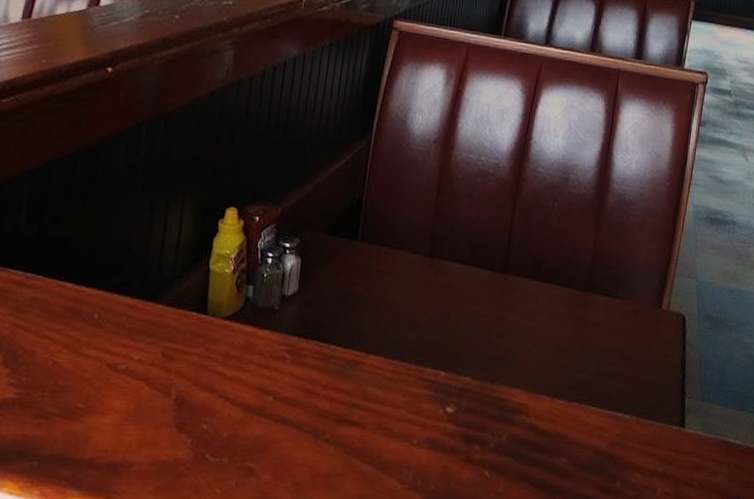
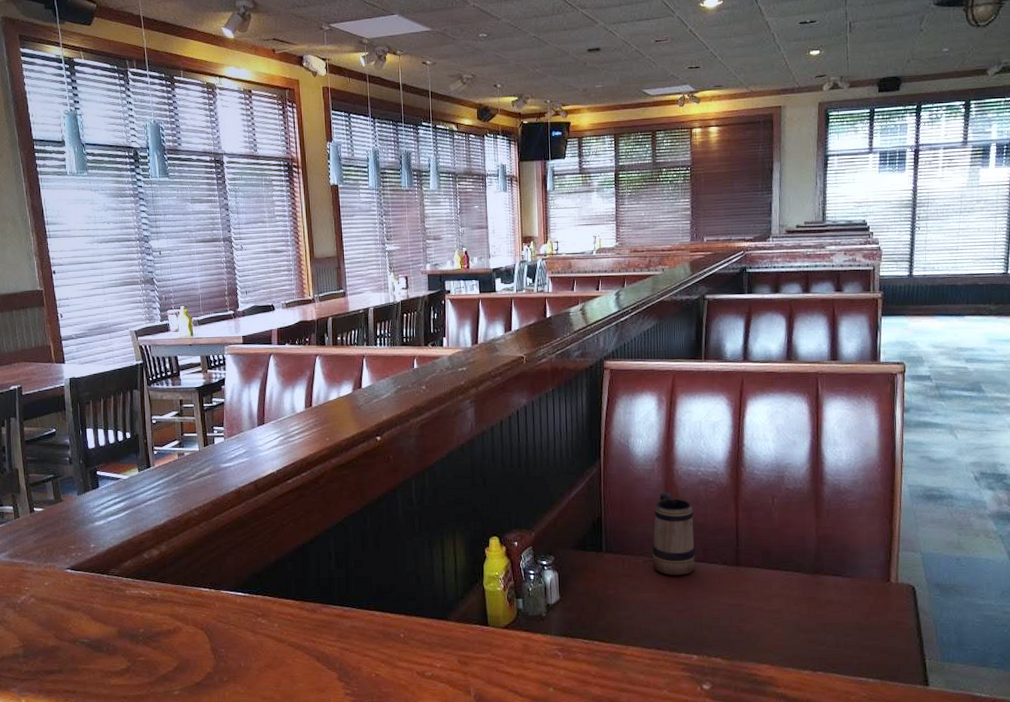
beer mug: none [411,179,467,278] -> present [652,492,696,576]

